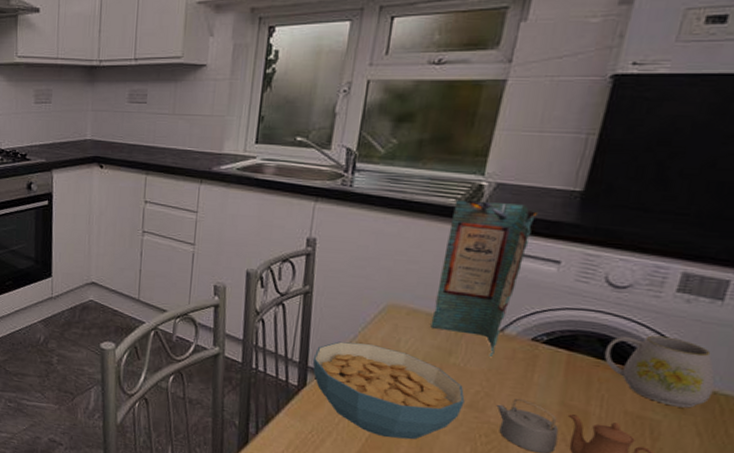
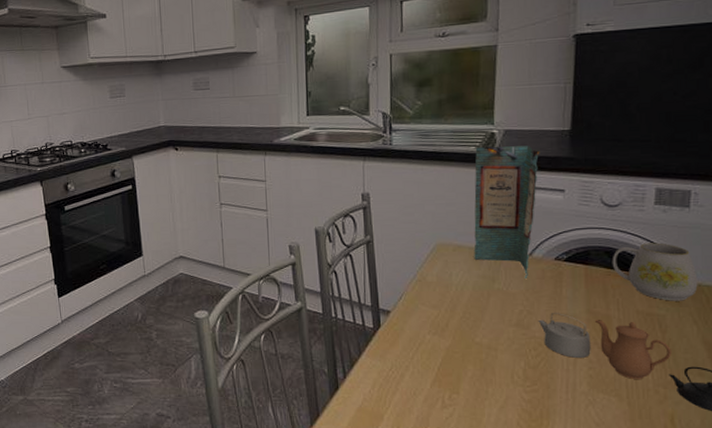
cereal bowl: present [312,341,465,440] -> none [382,280,512,364]

